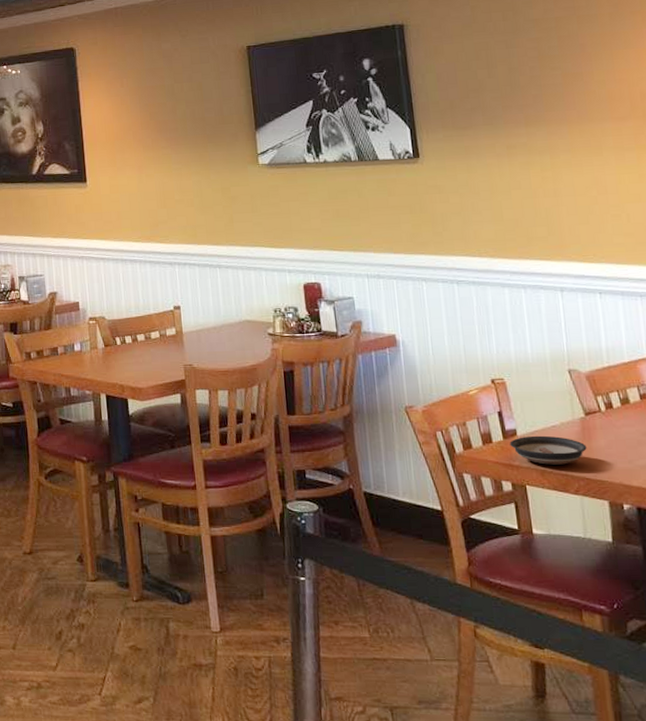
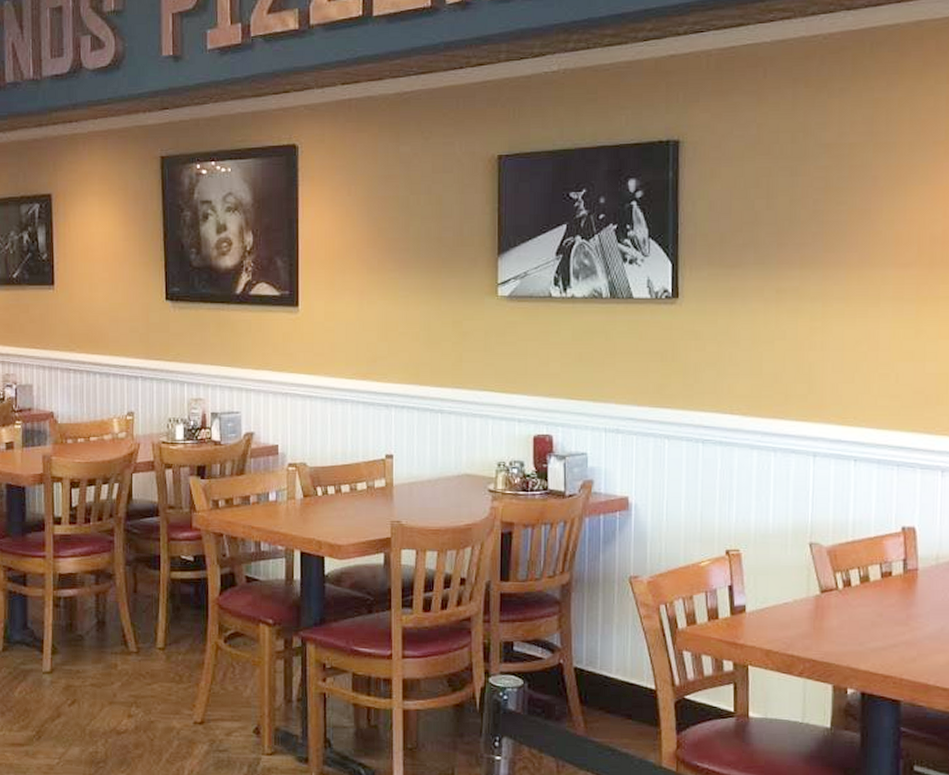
saucer: present [509,435,587,465] -> none [737,612,818,645]

